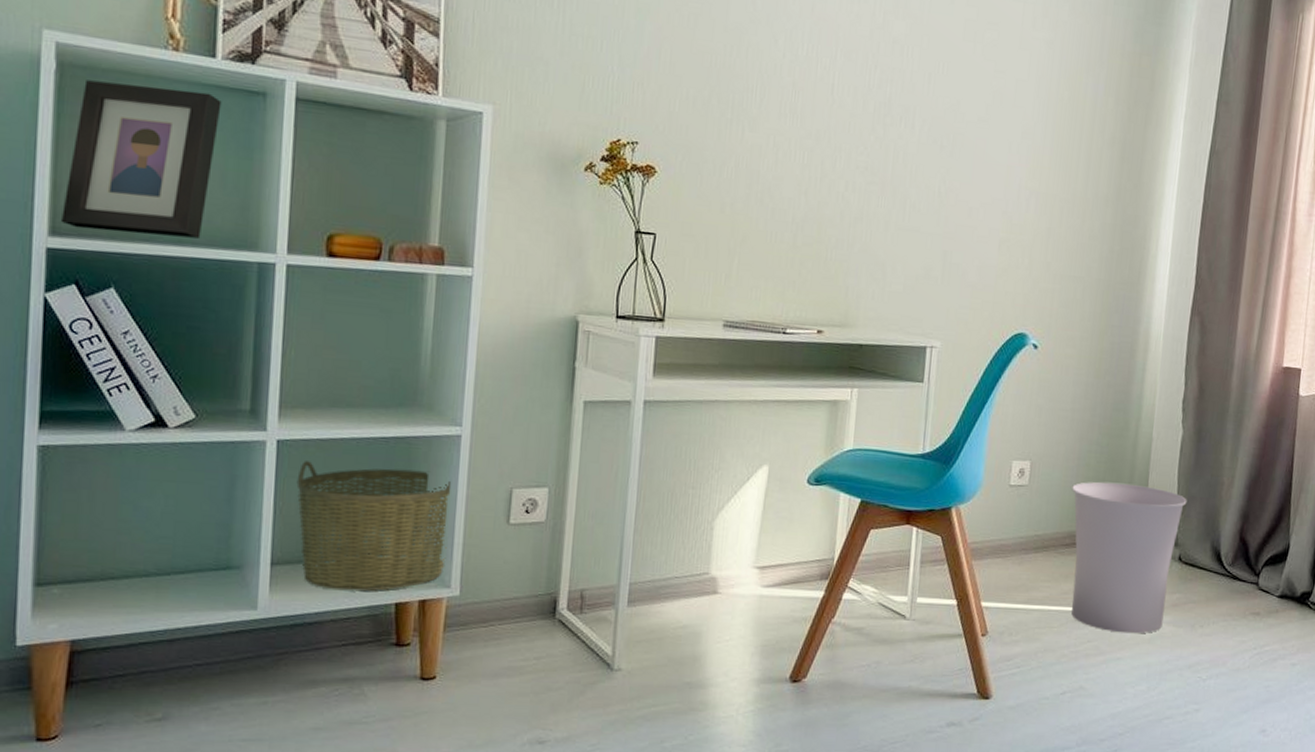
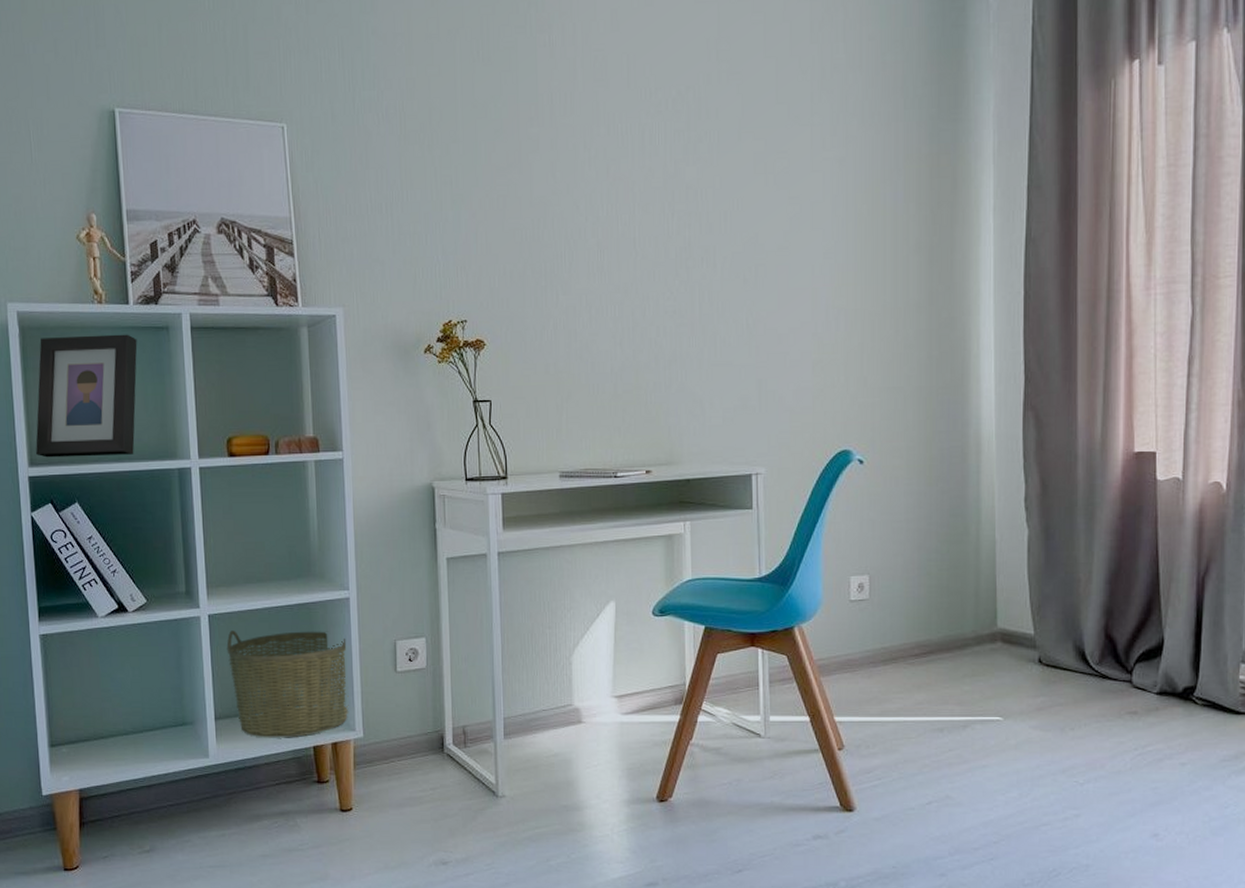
waste bin: present [1071,481,1187,634] -> none [915,589,1041,740]

